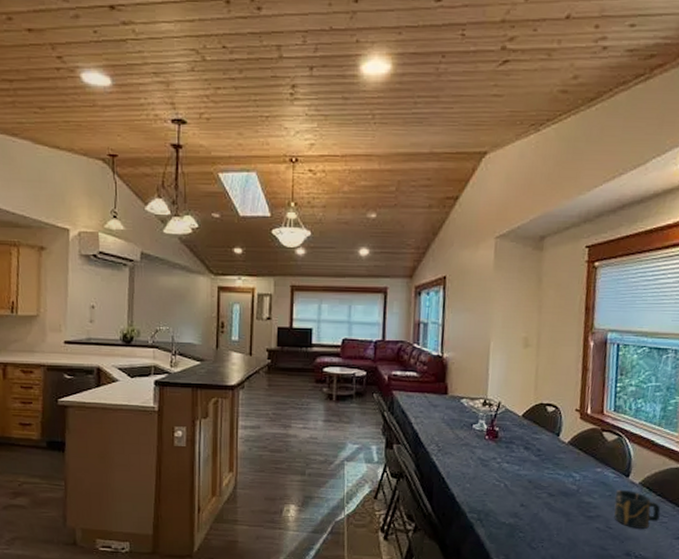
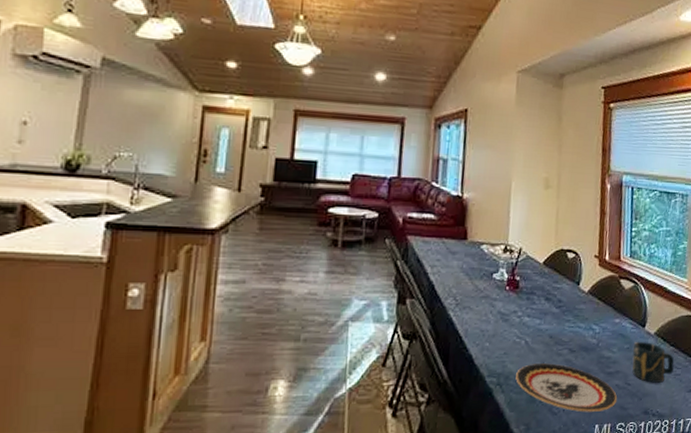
plate: none [495,504,598,550] -> present [516,363,618,412]

